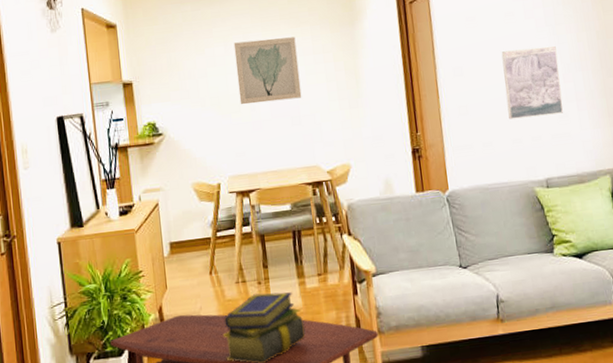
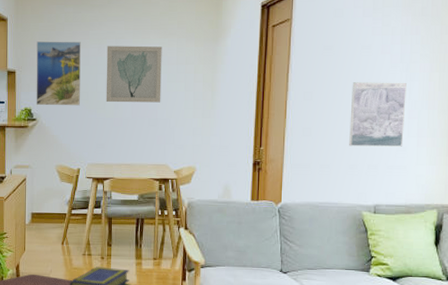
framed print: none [153,42,211,118] -> present [36,41,81,106]

